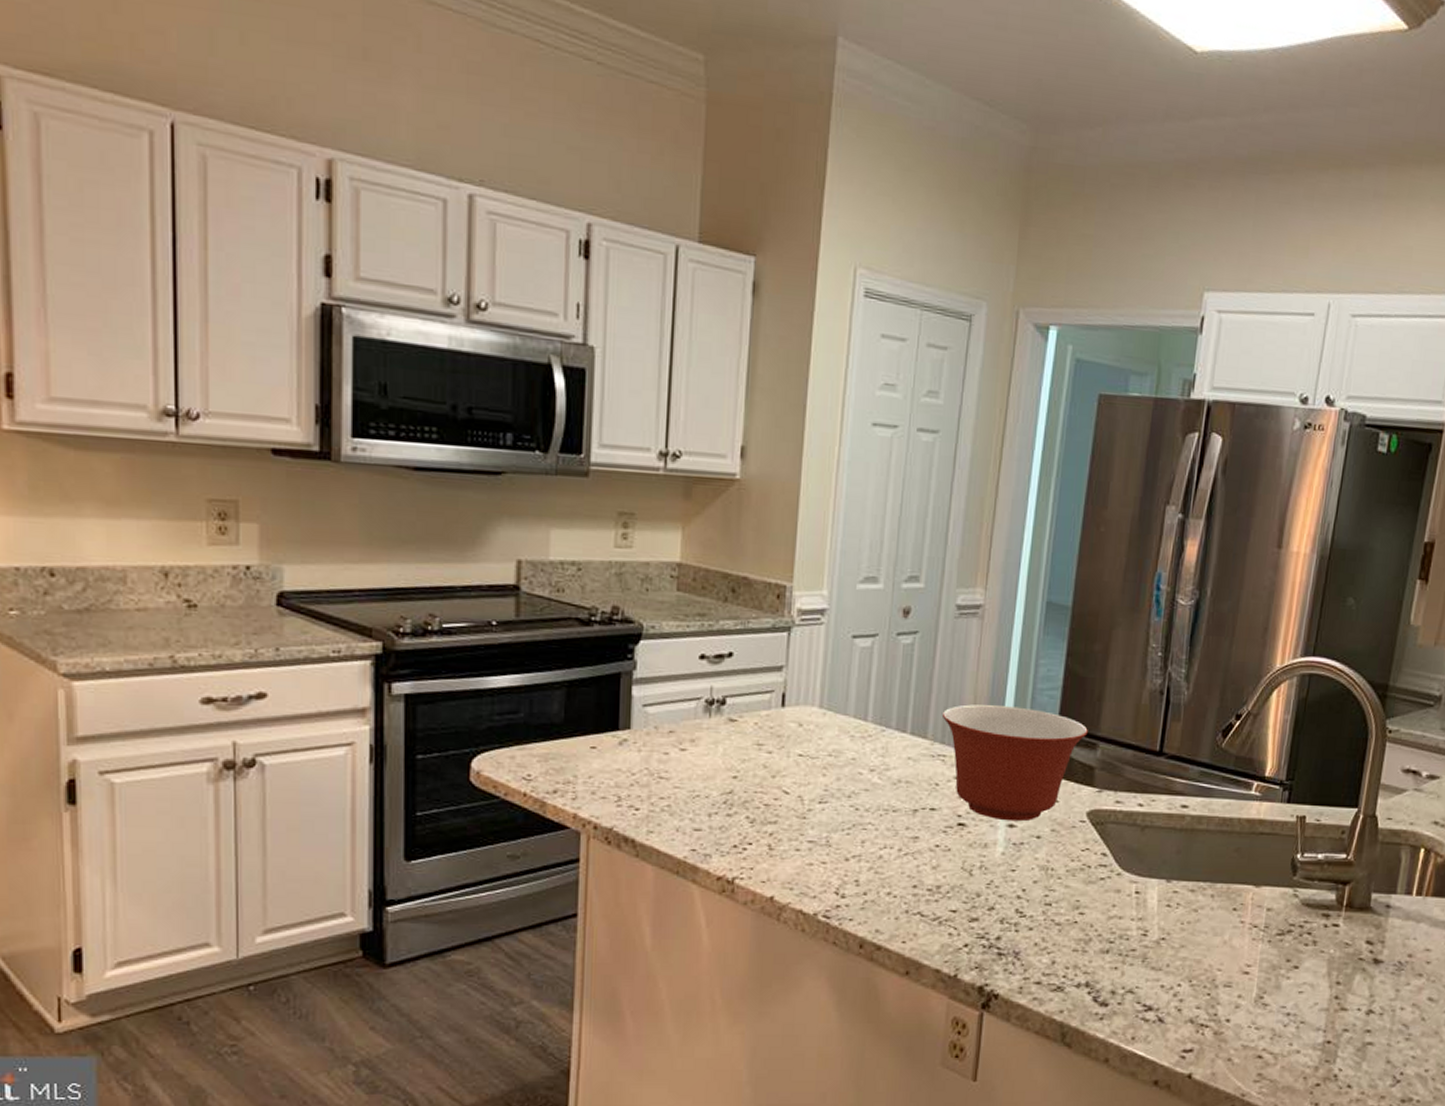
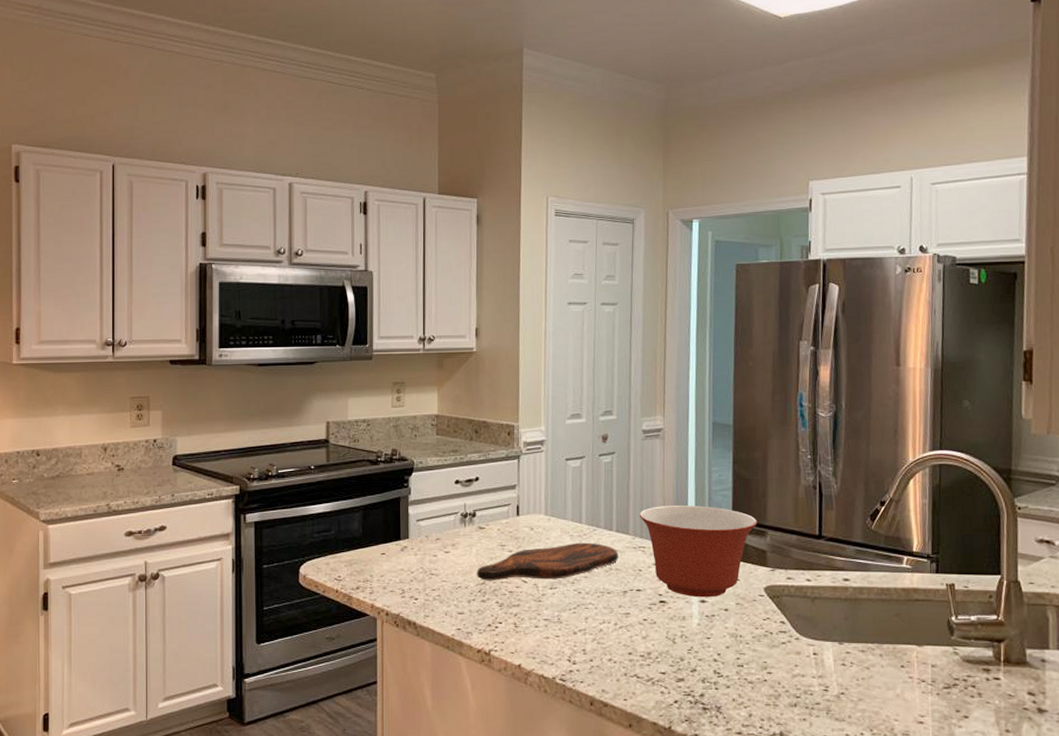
cutting board: none [722,745,911,791] -> present [477,542,618,581]

